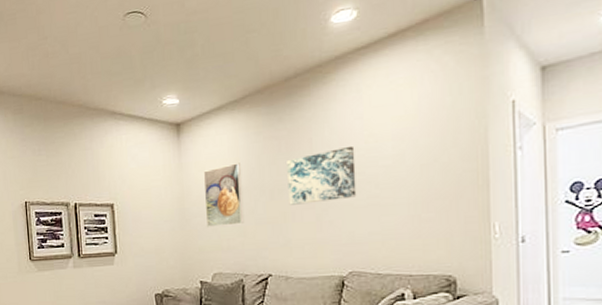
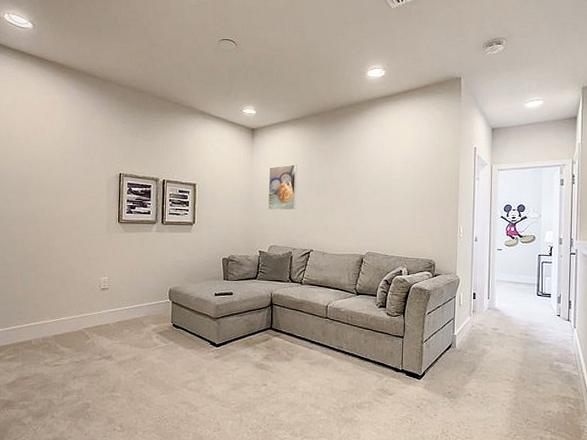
wall art: present [287,145,357,205] -> none [329,163,377,201]

